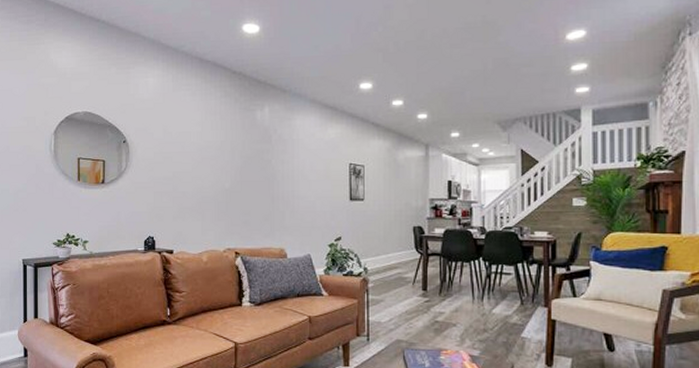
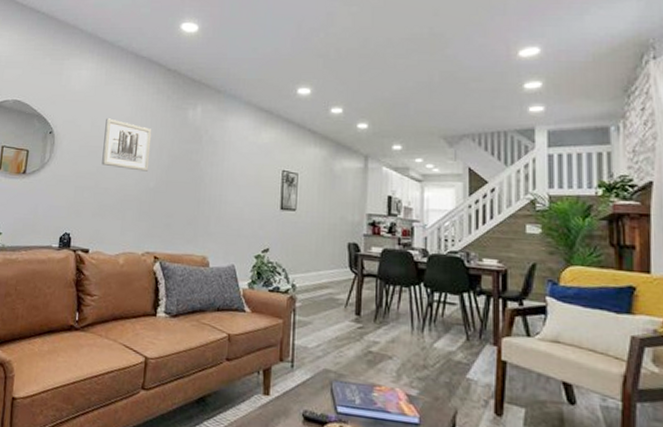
wall art: none [177,124,223,173] -> present [102,118,152,172]

